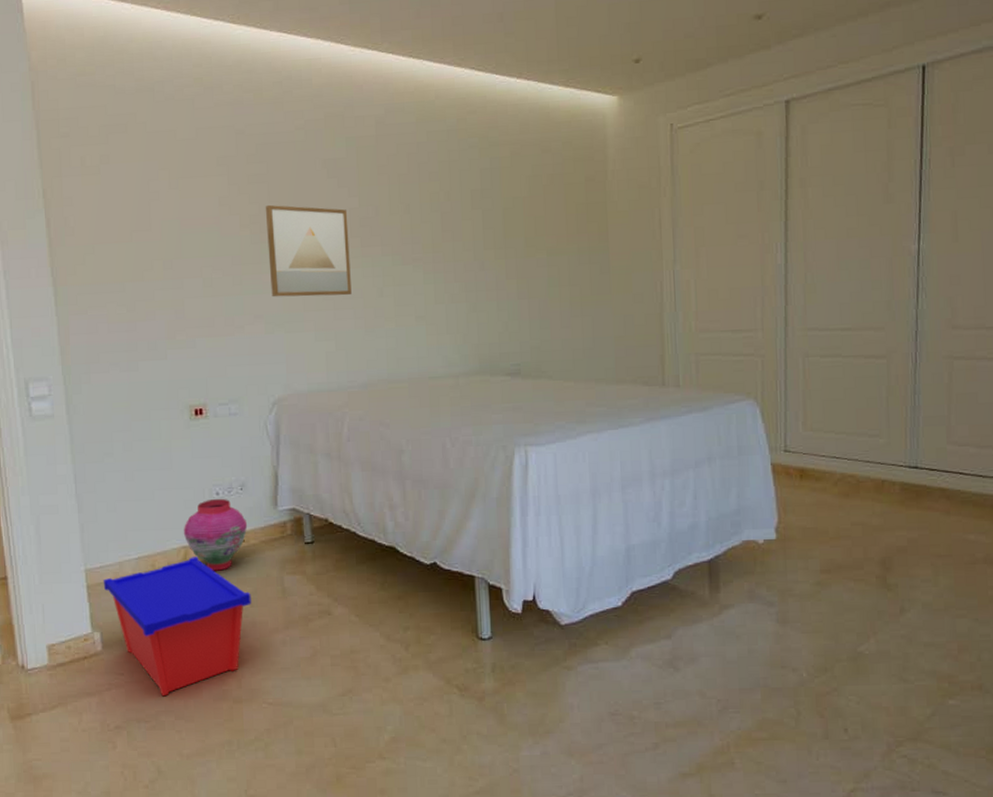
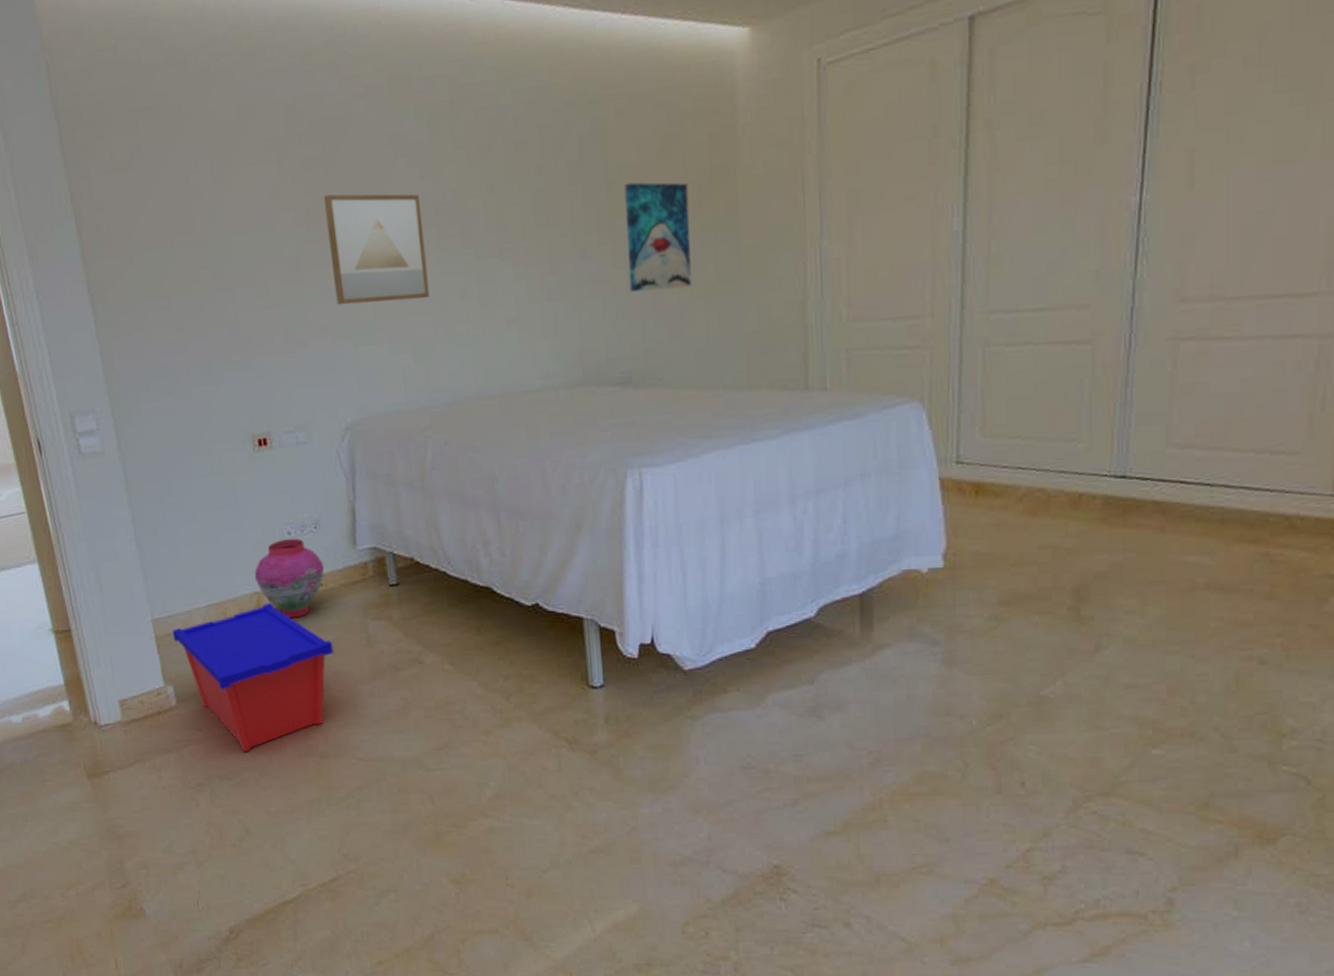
wall art: none [517,210,571,299] -> present [624,182,692,292]

